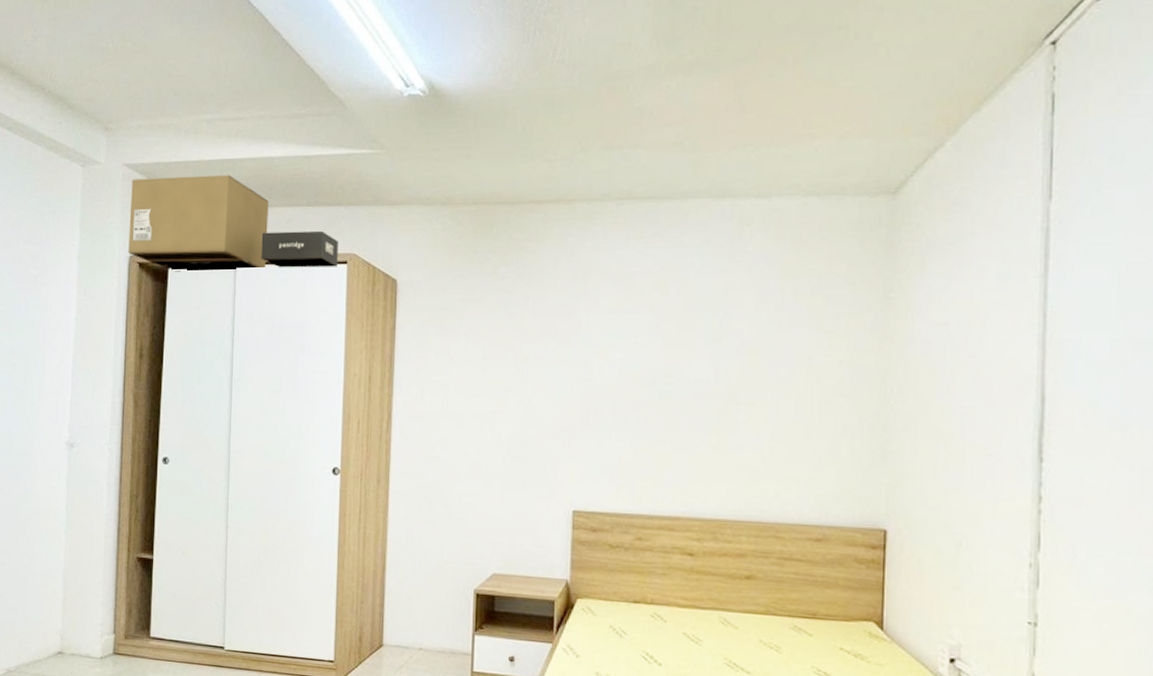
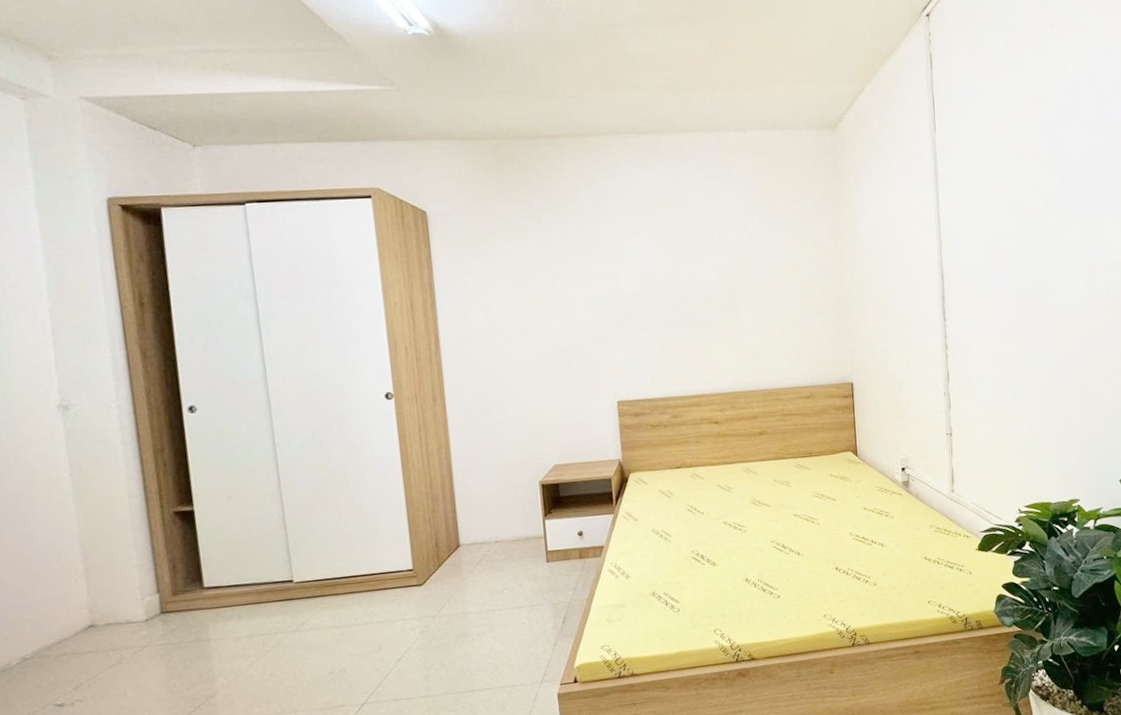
box: present [128,175,269,272] -> none [95,110,280,214]
box: present [261,230,338,268] -> none [270,166,361,205]

